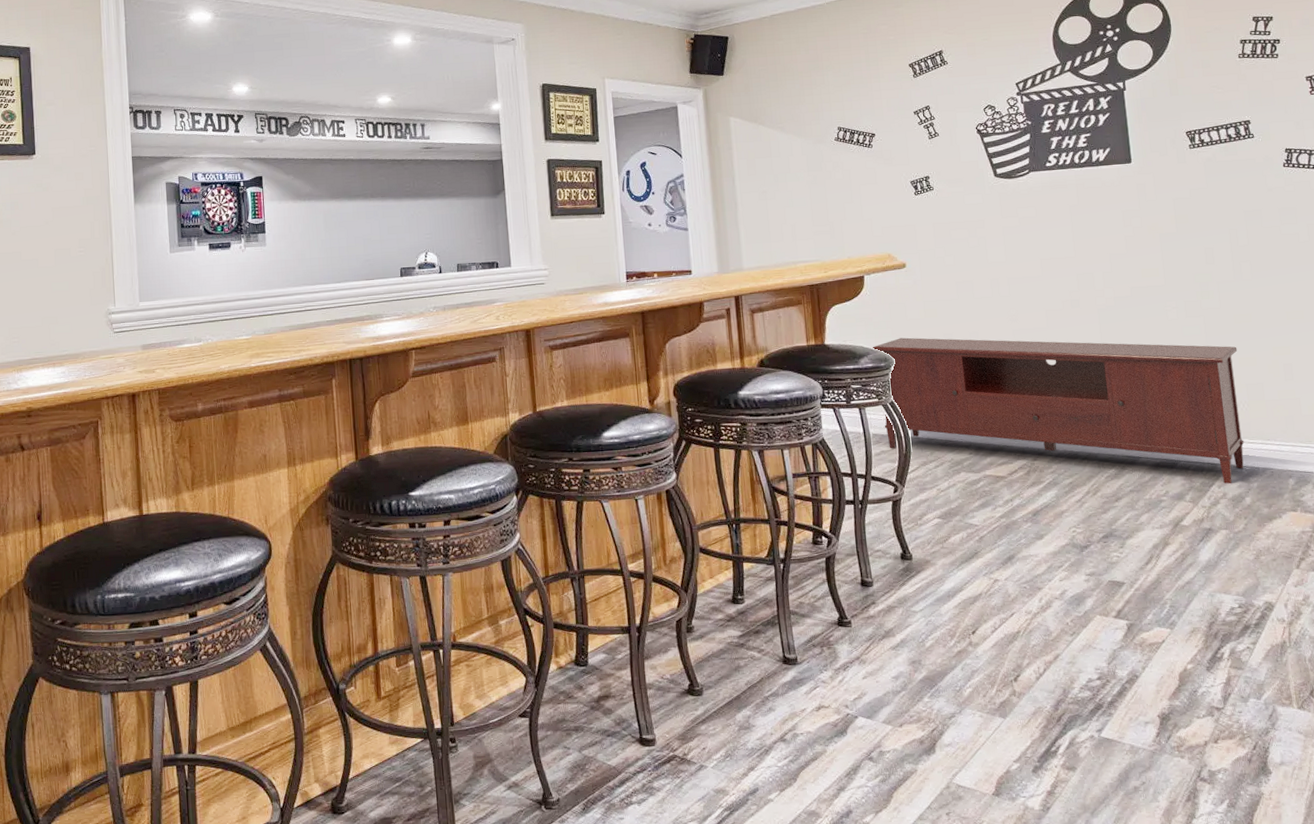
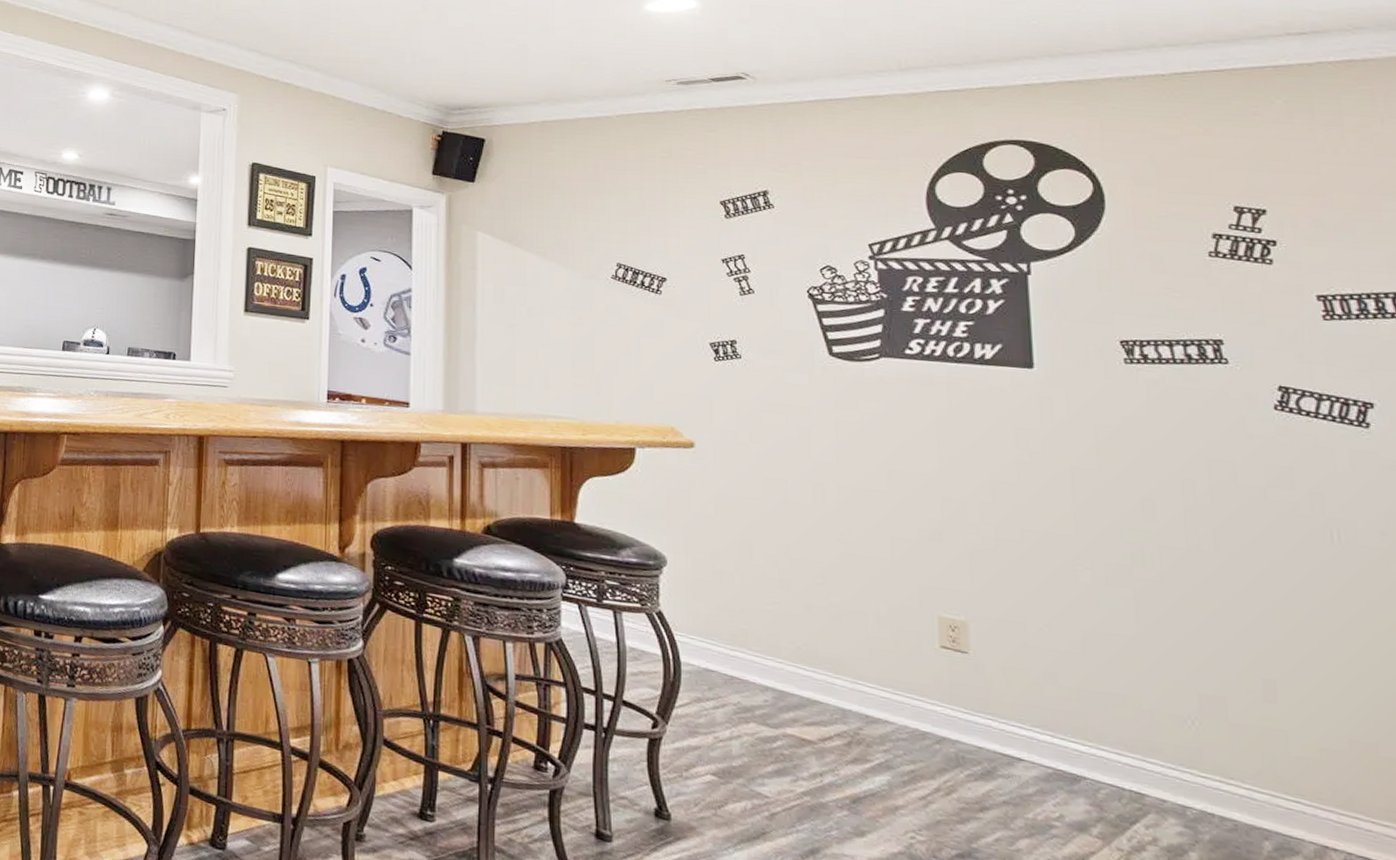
tv stand: present [872,337,1245,484] -> none [639,533,1192,828]

